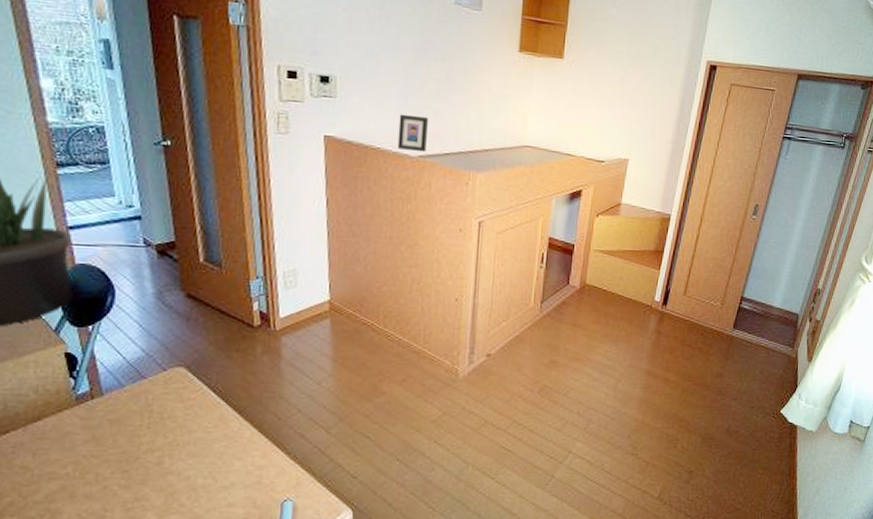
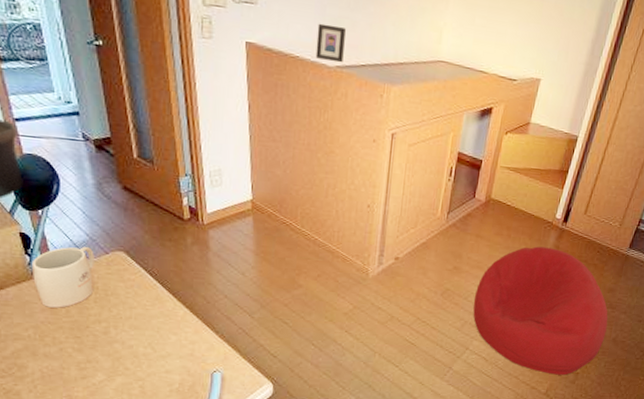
mug: none [76,363,150,438] -> present [33,246,94,308]
beanbag: none [574,332,719,475] -> present [473,246,608,375]

